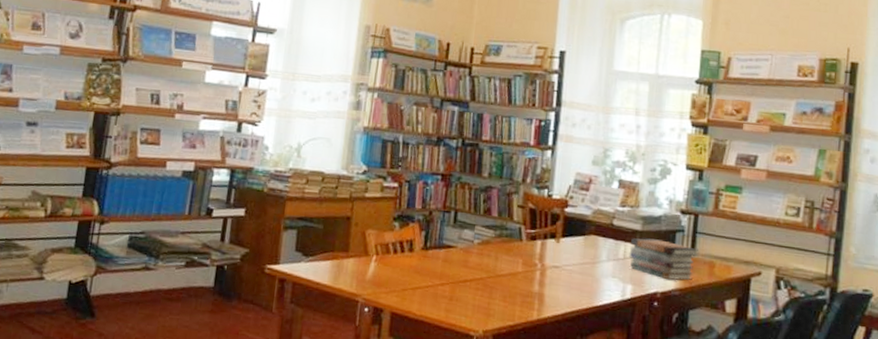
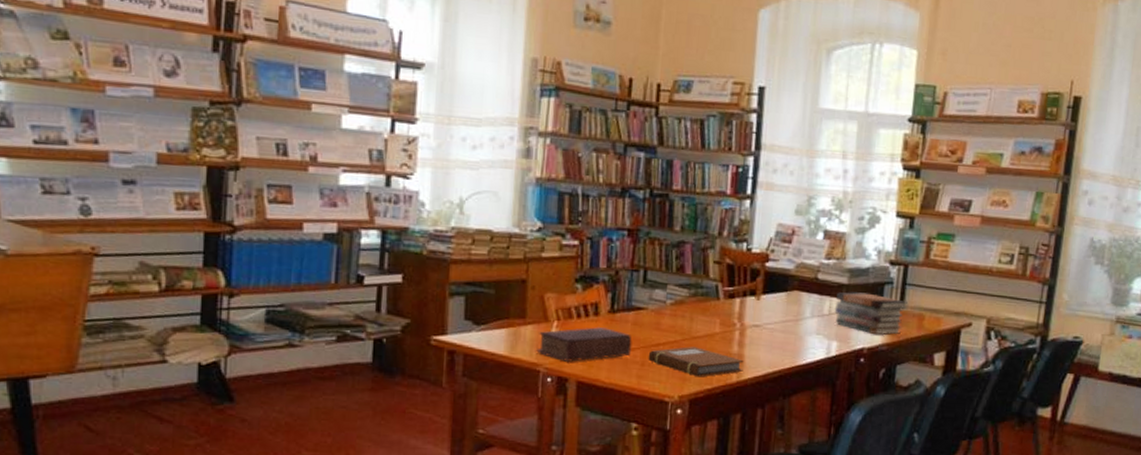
book: none [356,262,442,294] -> present [536,327,632,362]
notebook: none [456,284,544,314] -> present [648,347,744,377]

